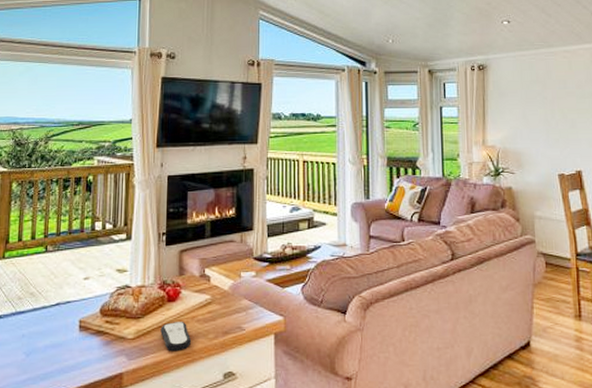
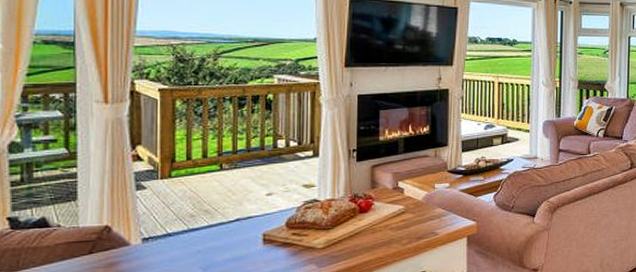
remote control: present [160,321,191,352] -> none [352,229,384,258]

